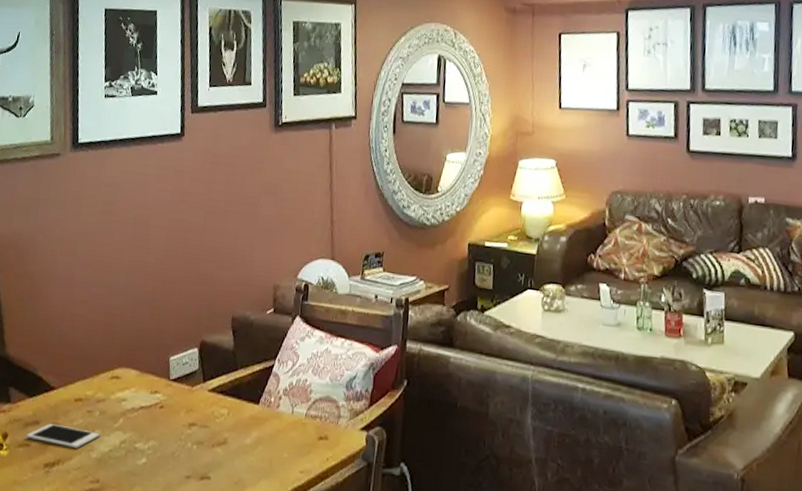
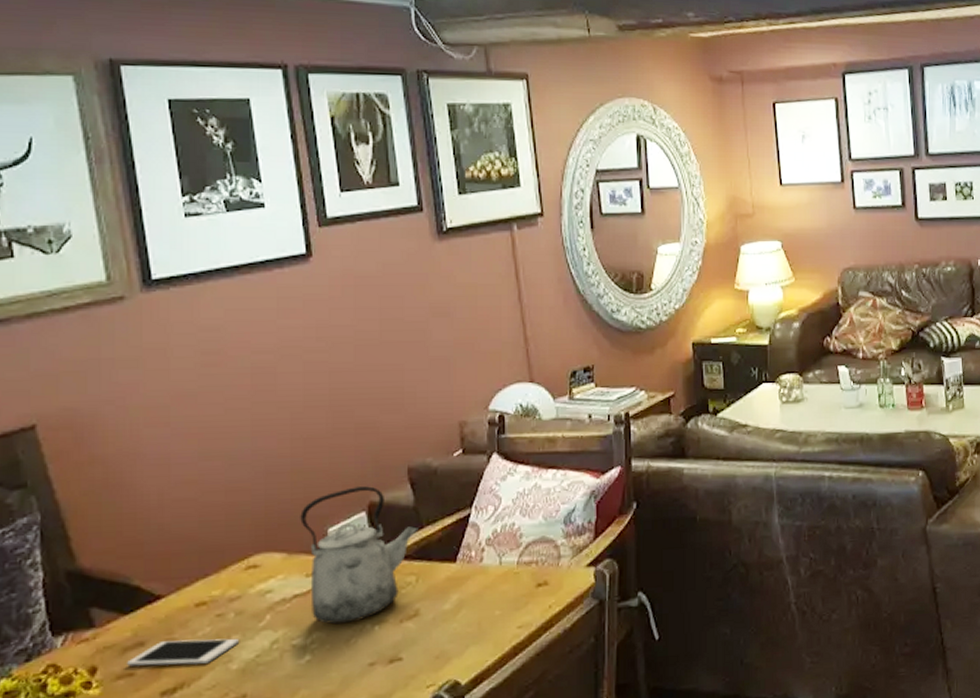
kettle: none [151,326,235,439] -> present [300,486,420,625]

